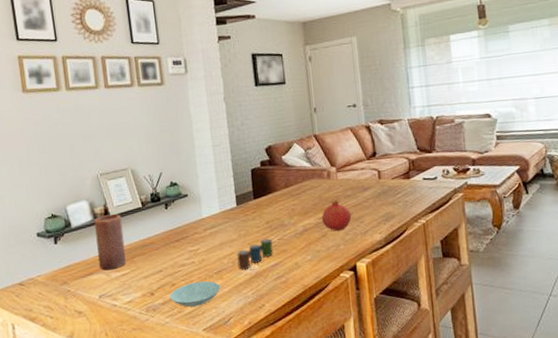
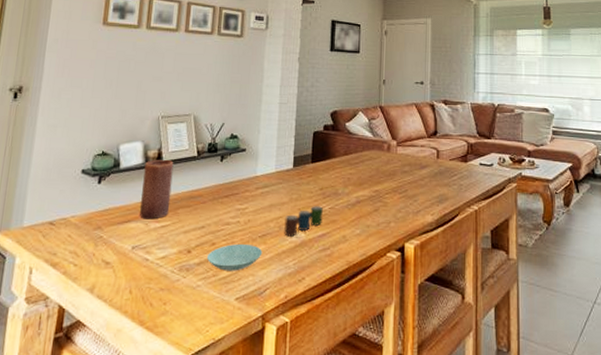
fruit: present [322,200,352,231] -> none [376,175,406,207]

